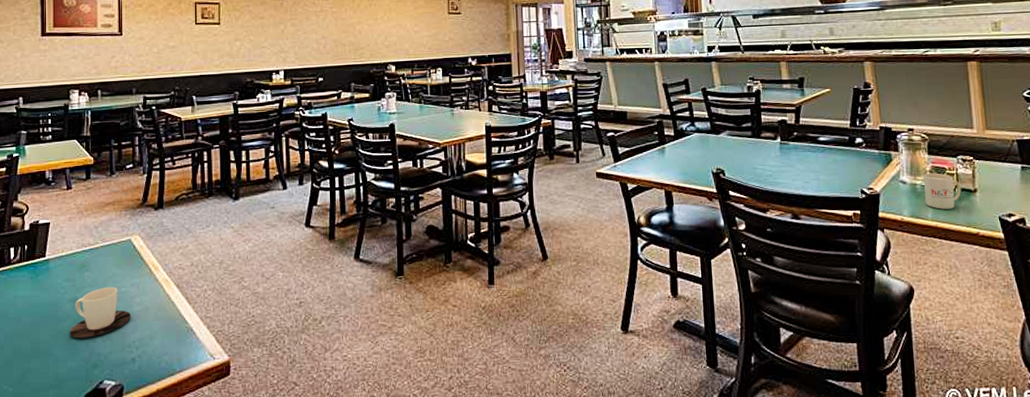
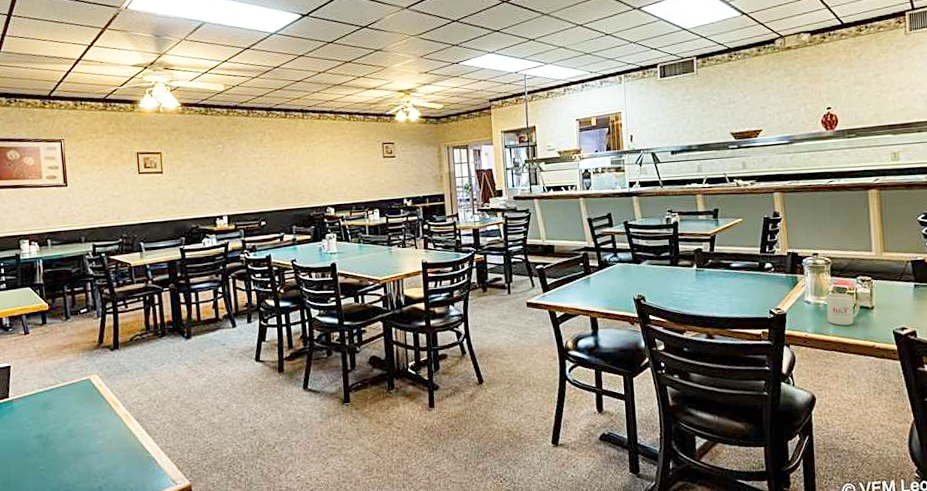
cup: present [69,286,131,338] -> none [37,422,95,471]

